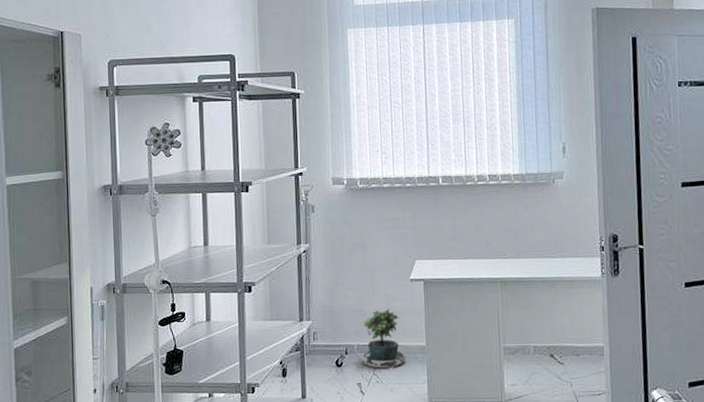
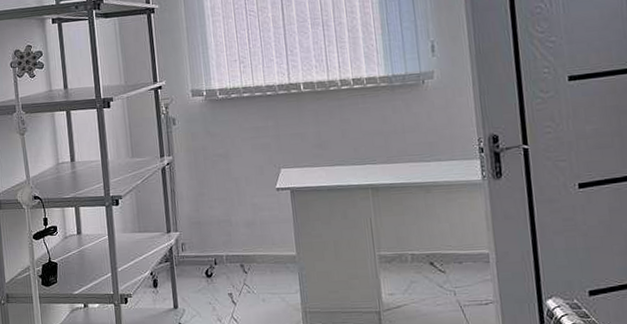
potted plant: present [355,308,407,372] -> none [225,218,277,282]

